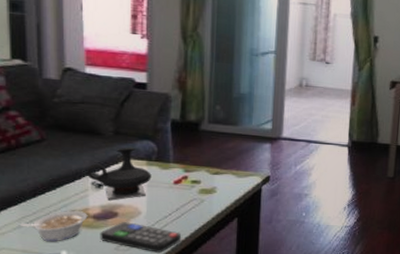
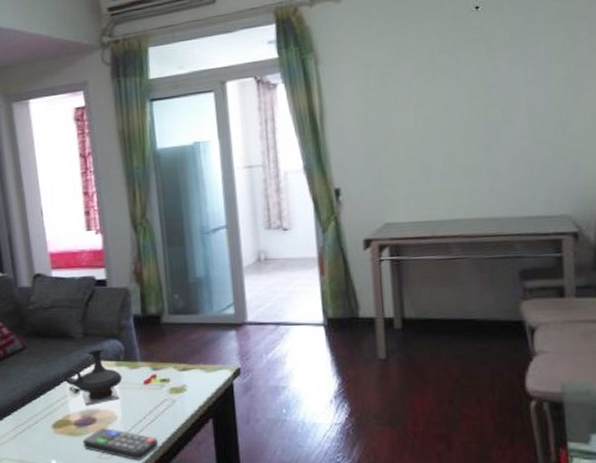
legume: present [20,210,88,242] -> none [15,417,70,451]

